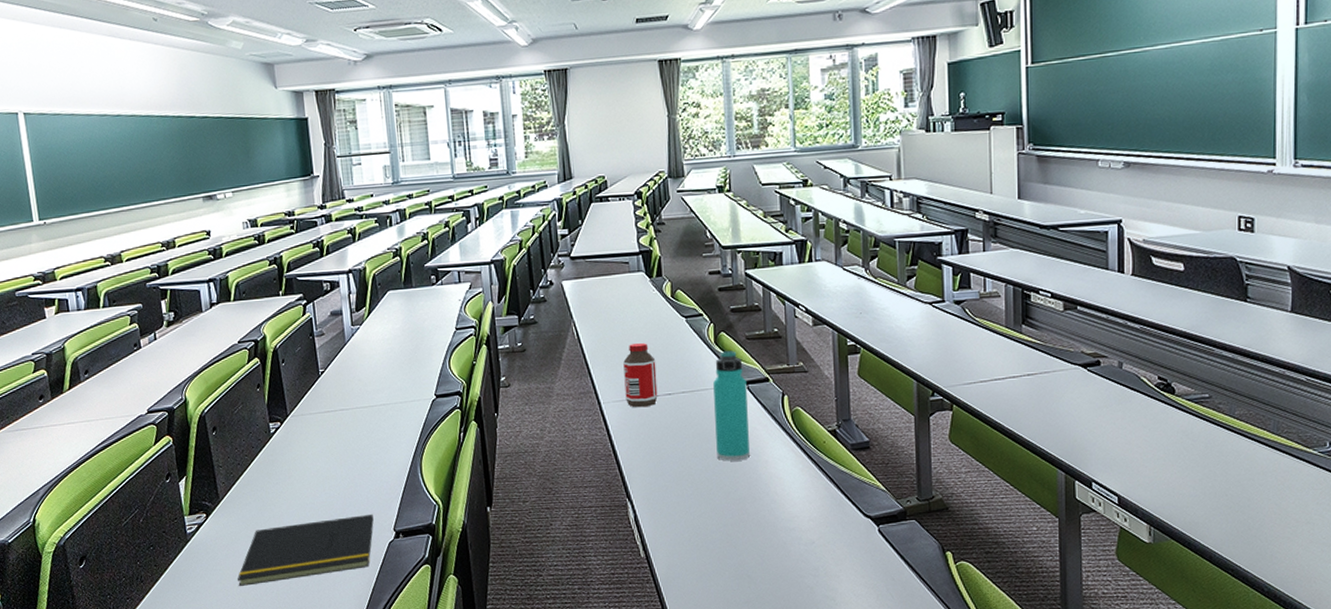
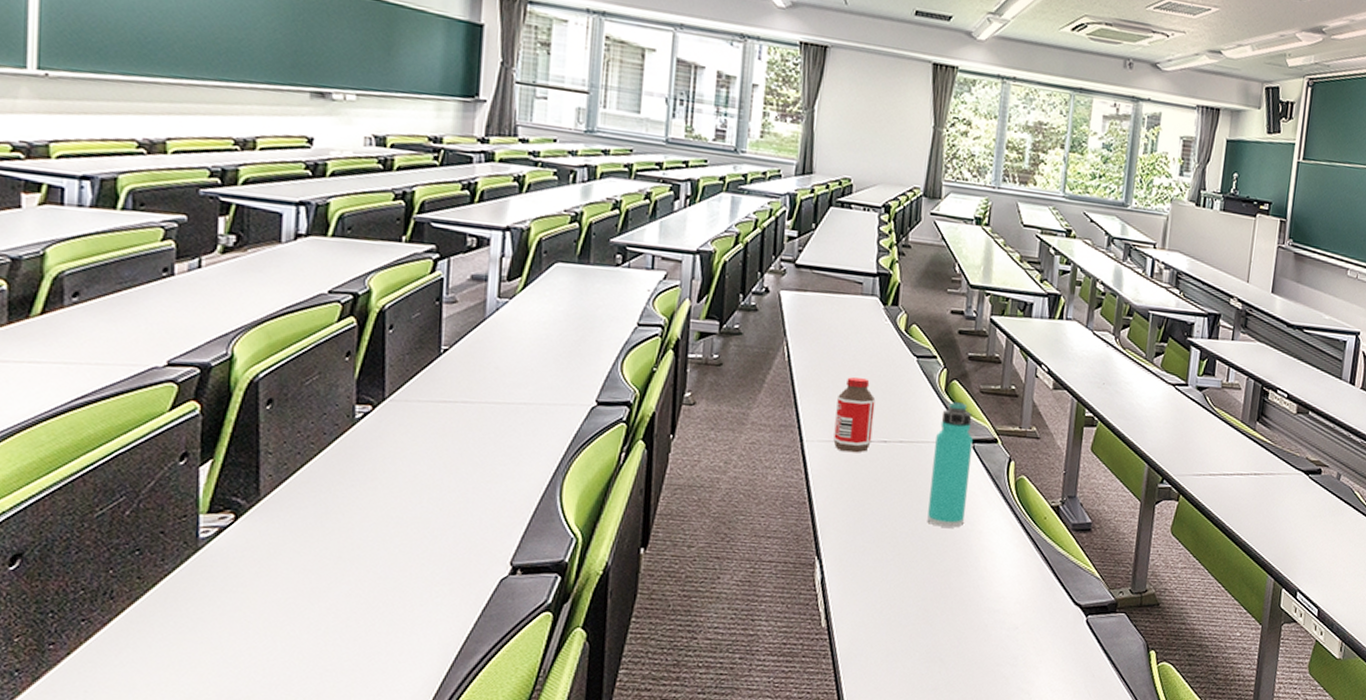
notepad: present [237,513,374,586] -> none [268,540,485,618]

